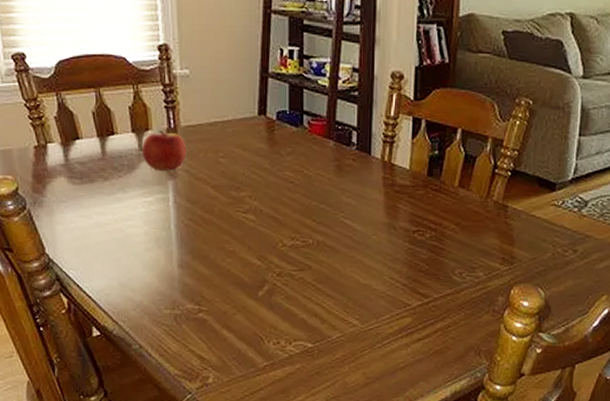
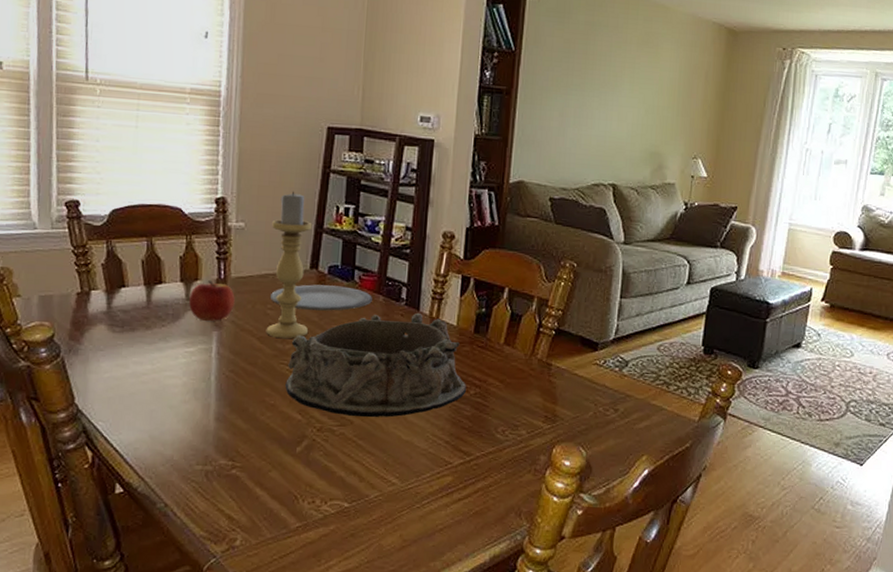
candle holder: none [217,34,261,186] -> present [265,191,313,338]
plate: none [221,131,323,158] -> present [270,284,372,311]
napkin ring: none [243,156,422,262] -> present [285,312,467,418]

